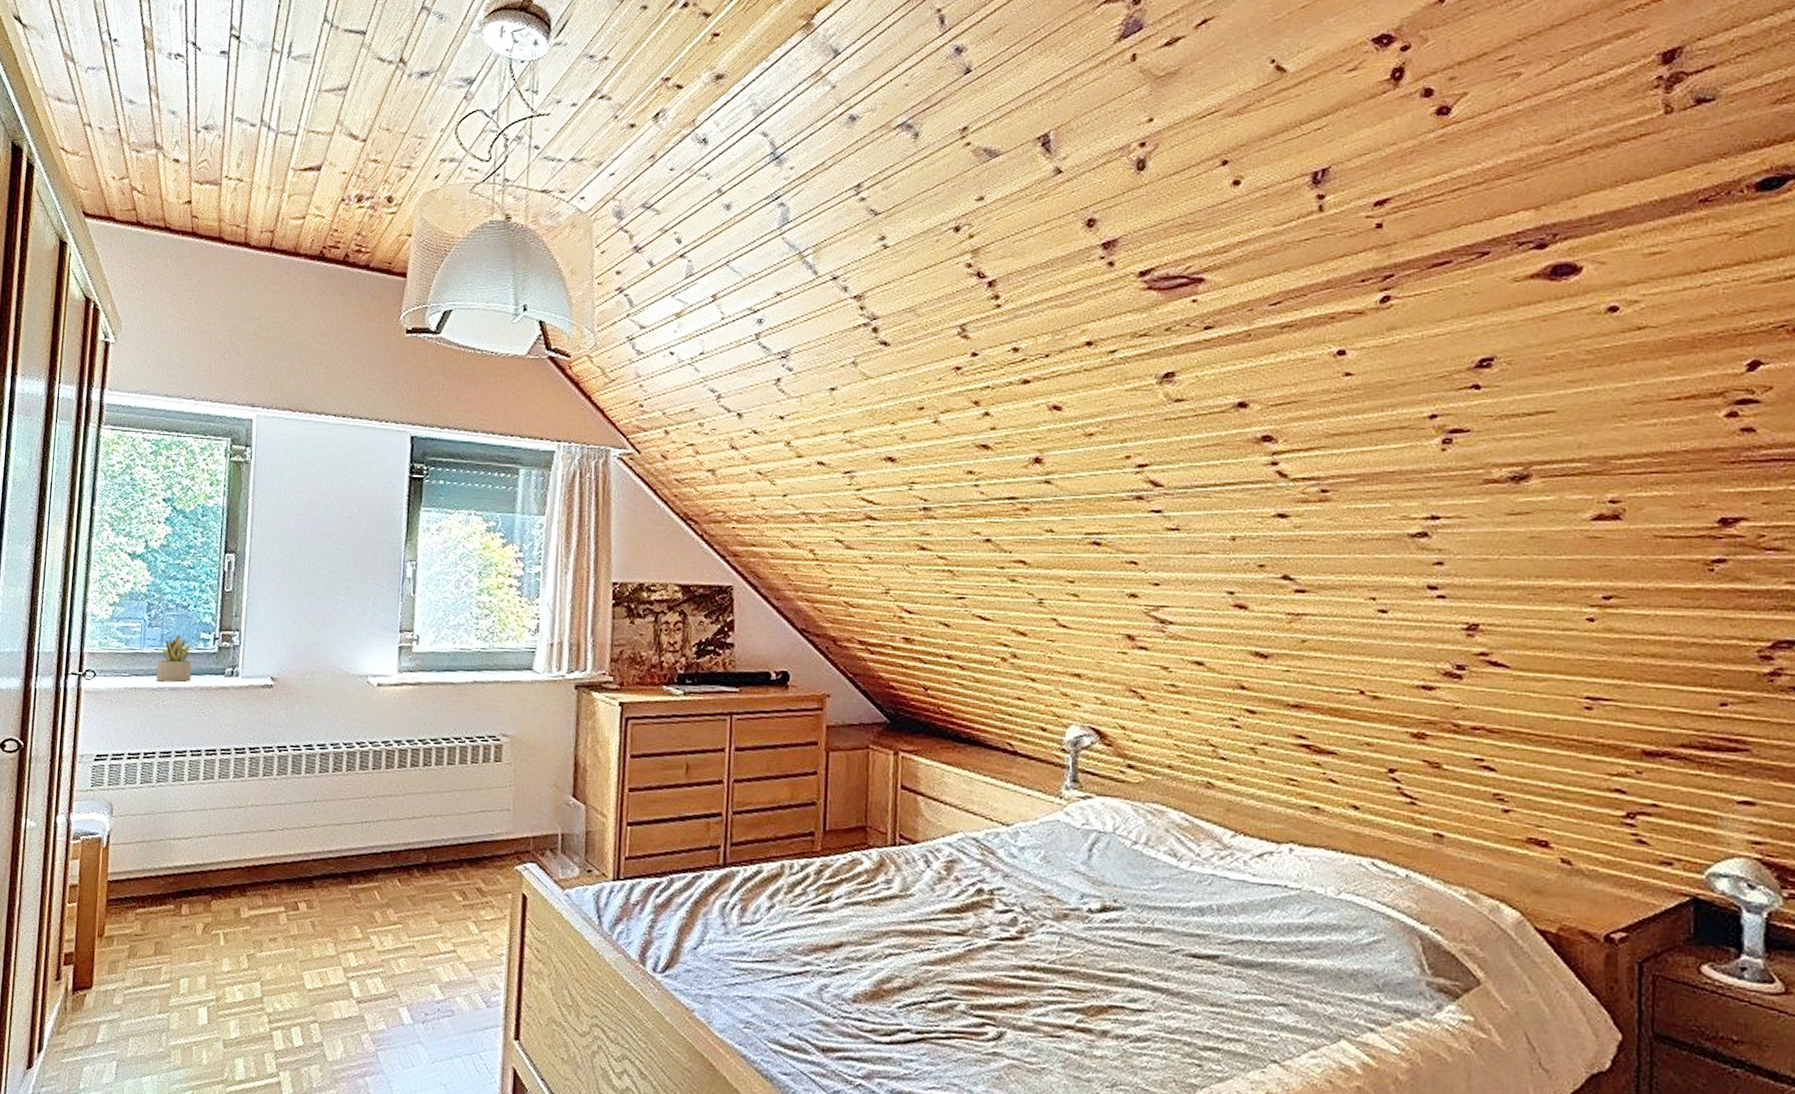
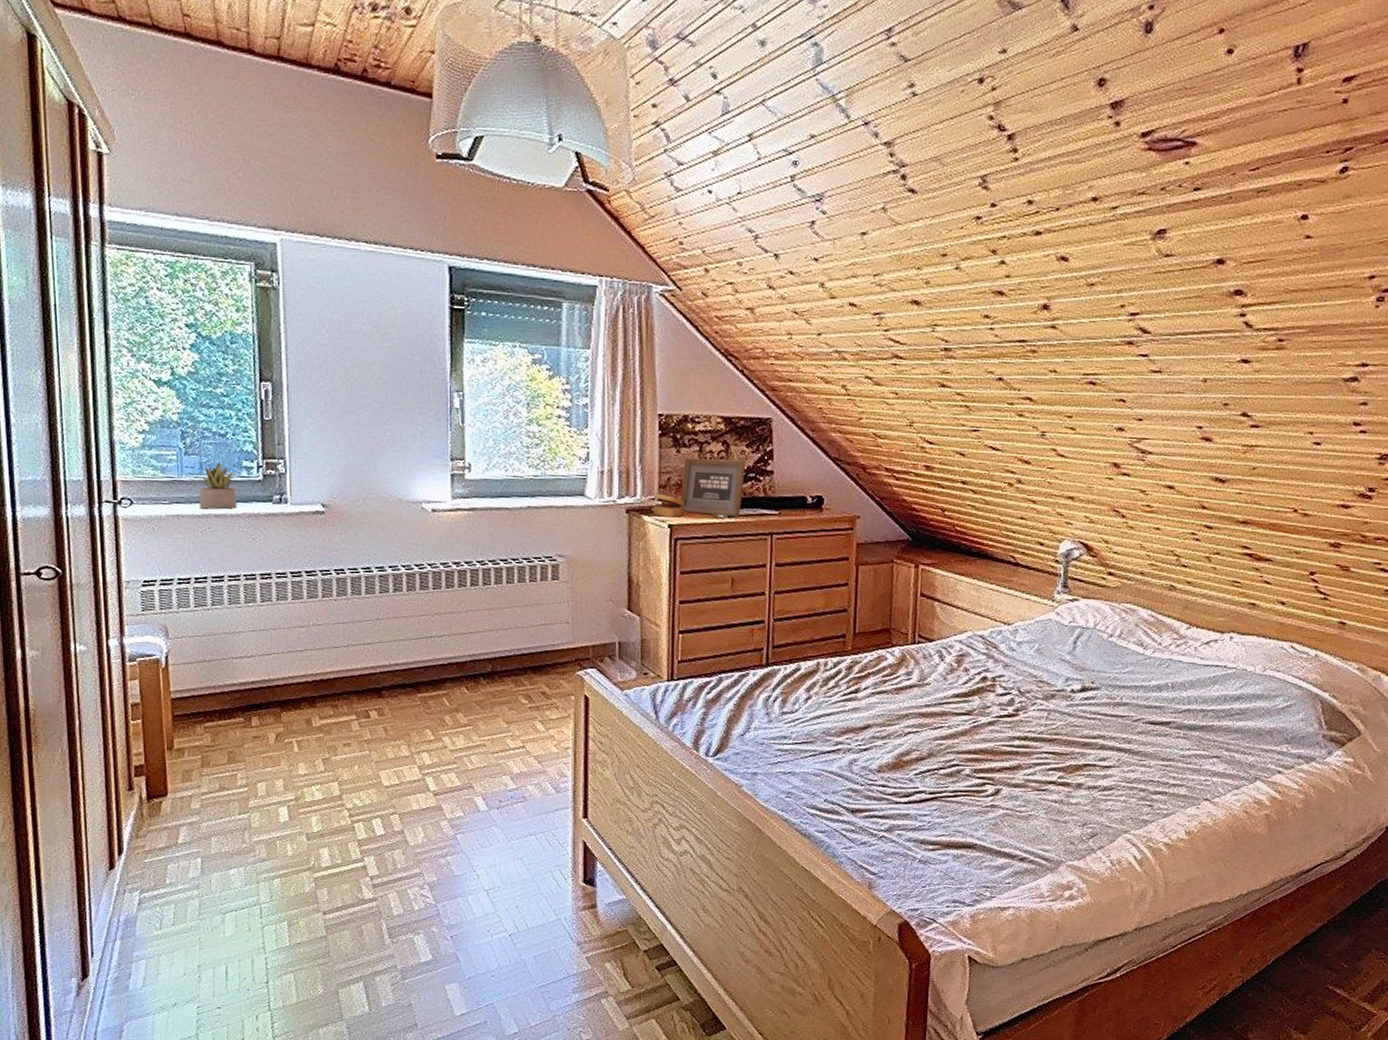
jewelry box: none [603,667,637,694] -> present [653,493,684,517]
picture frame: none [632,629,704,694] -> present [680,458,745,516]

